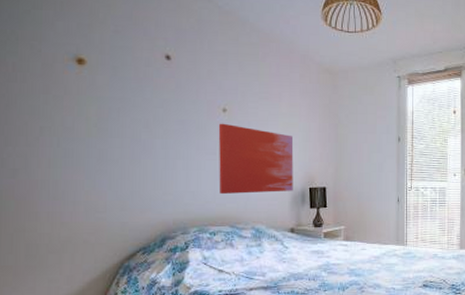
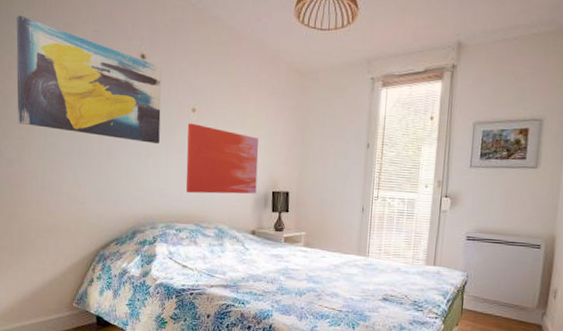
wall art: none [21,14,189,146] -> present [16,15,162,144]

